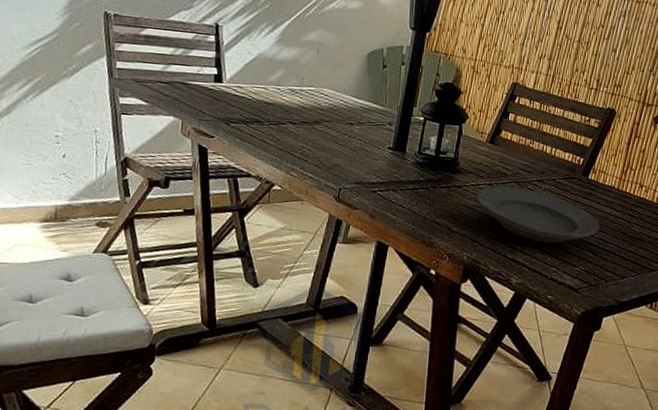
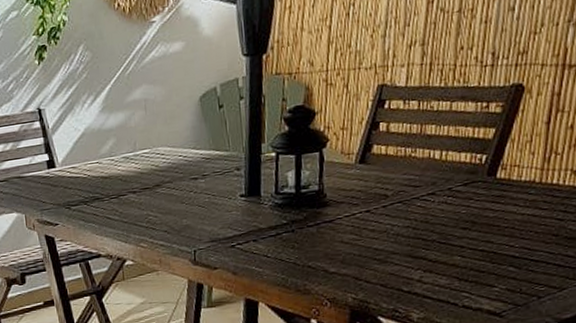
plate: present [475,185,600,244] -> none [351,207,521,267]

